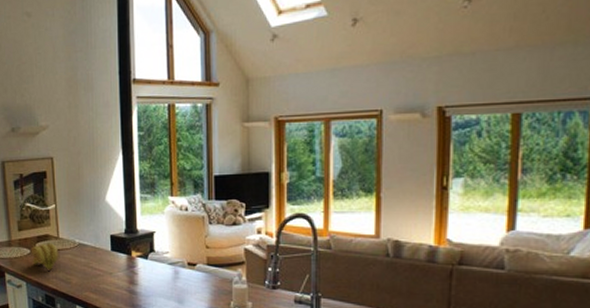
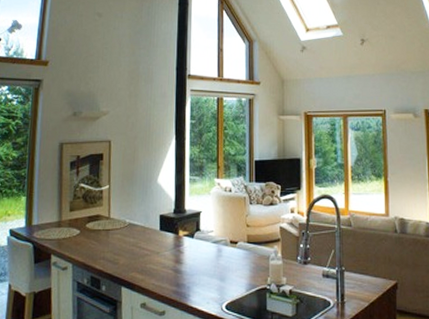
banana bunch: present [31,243,59,272] -> none [80,223,109,253]

